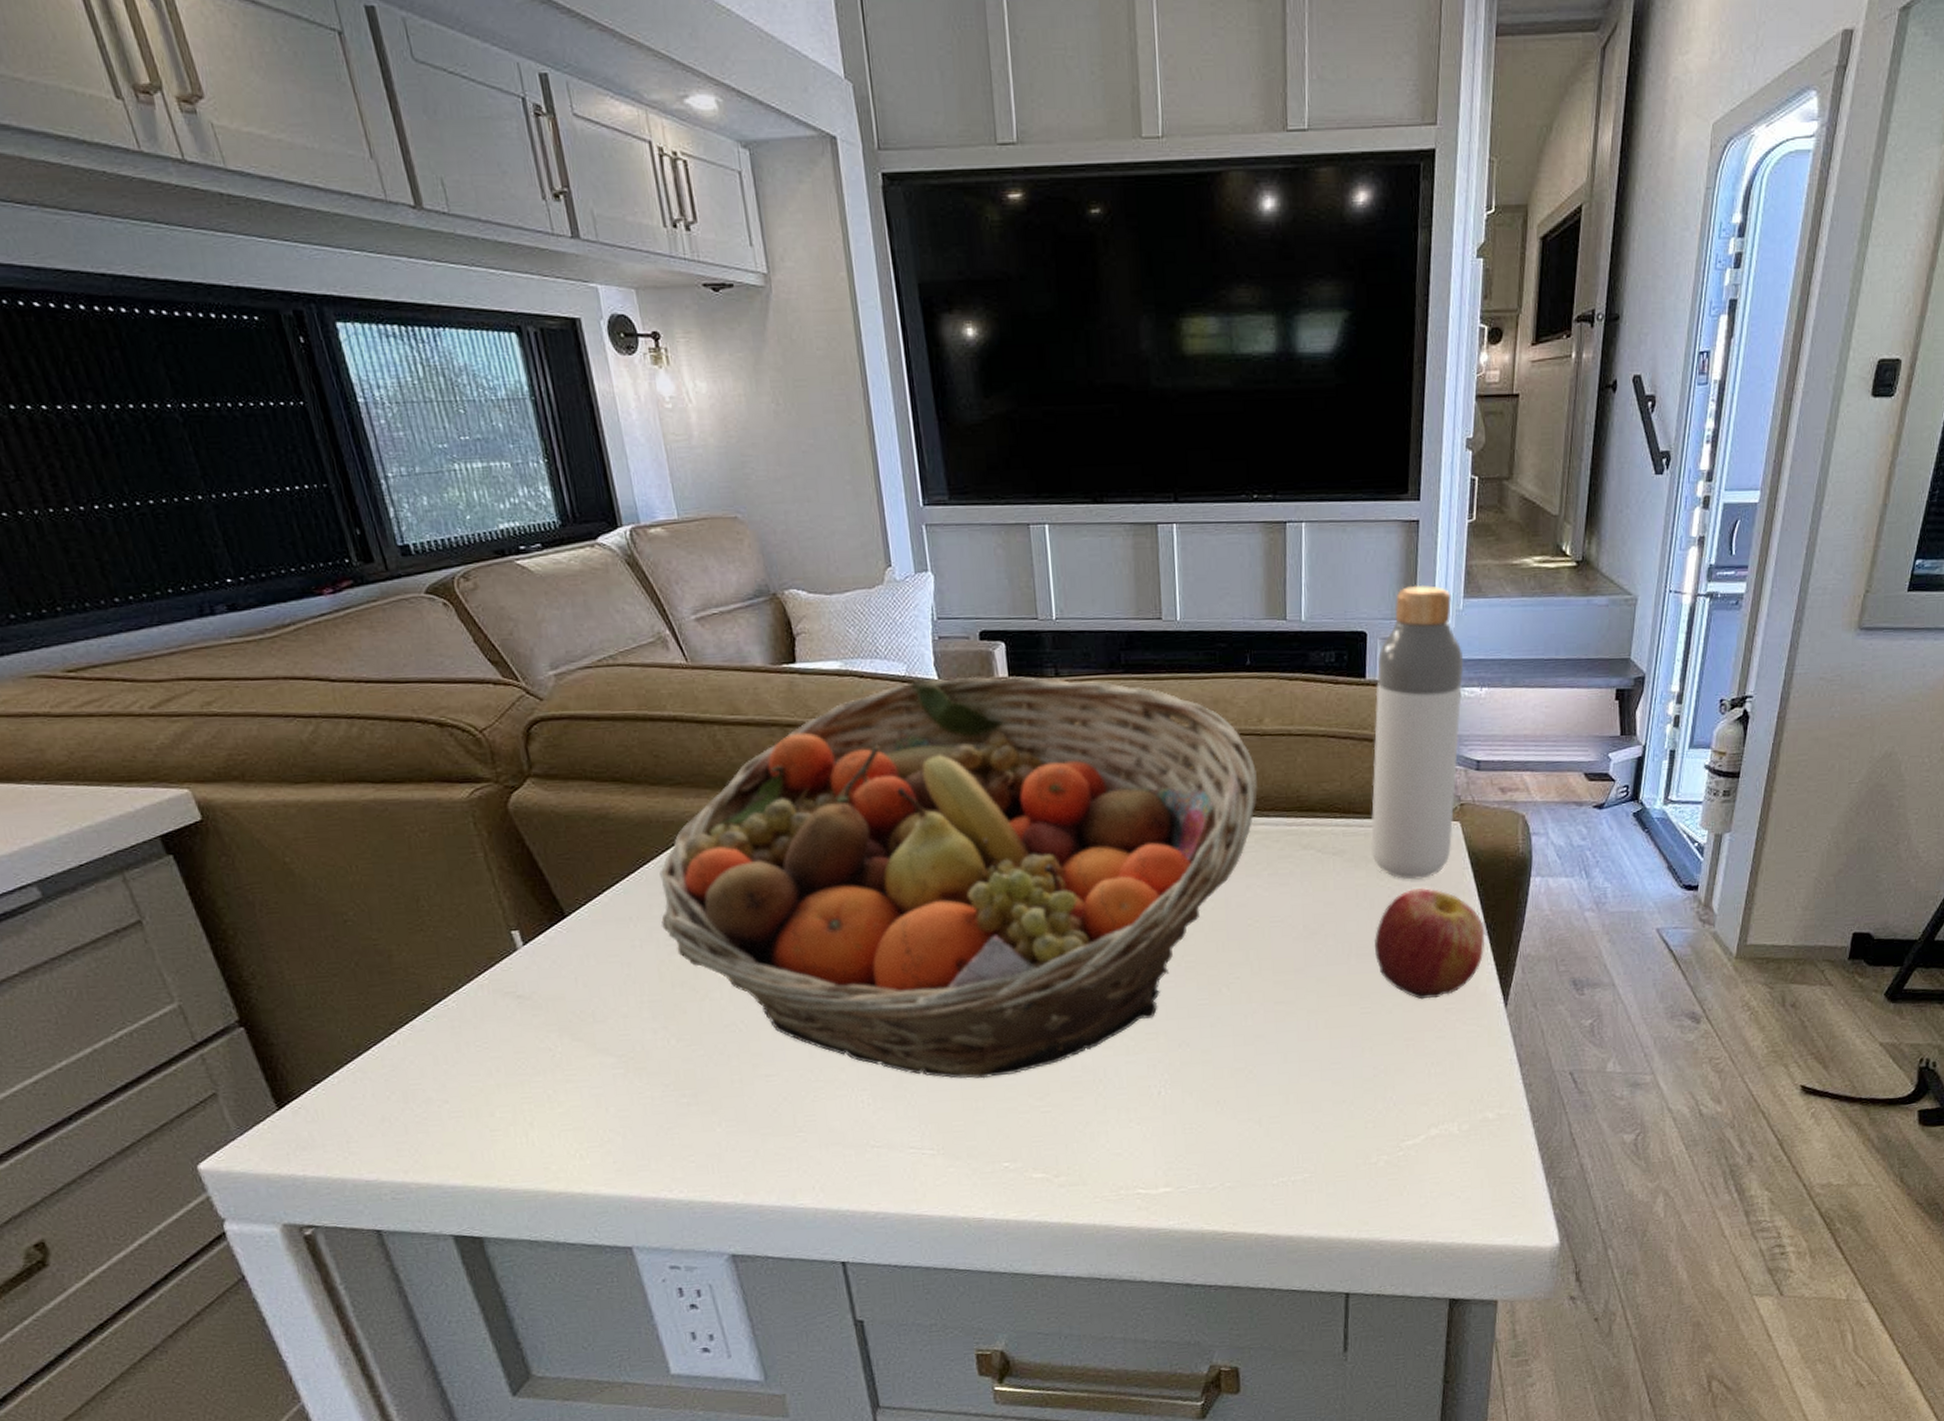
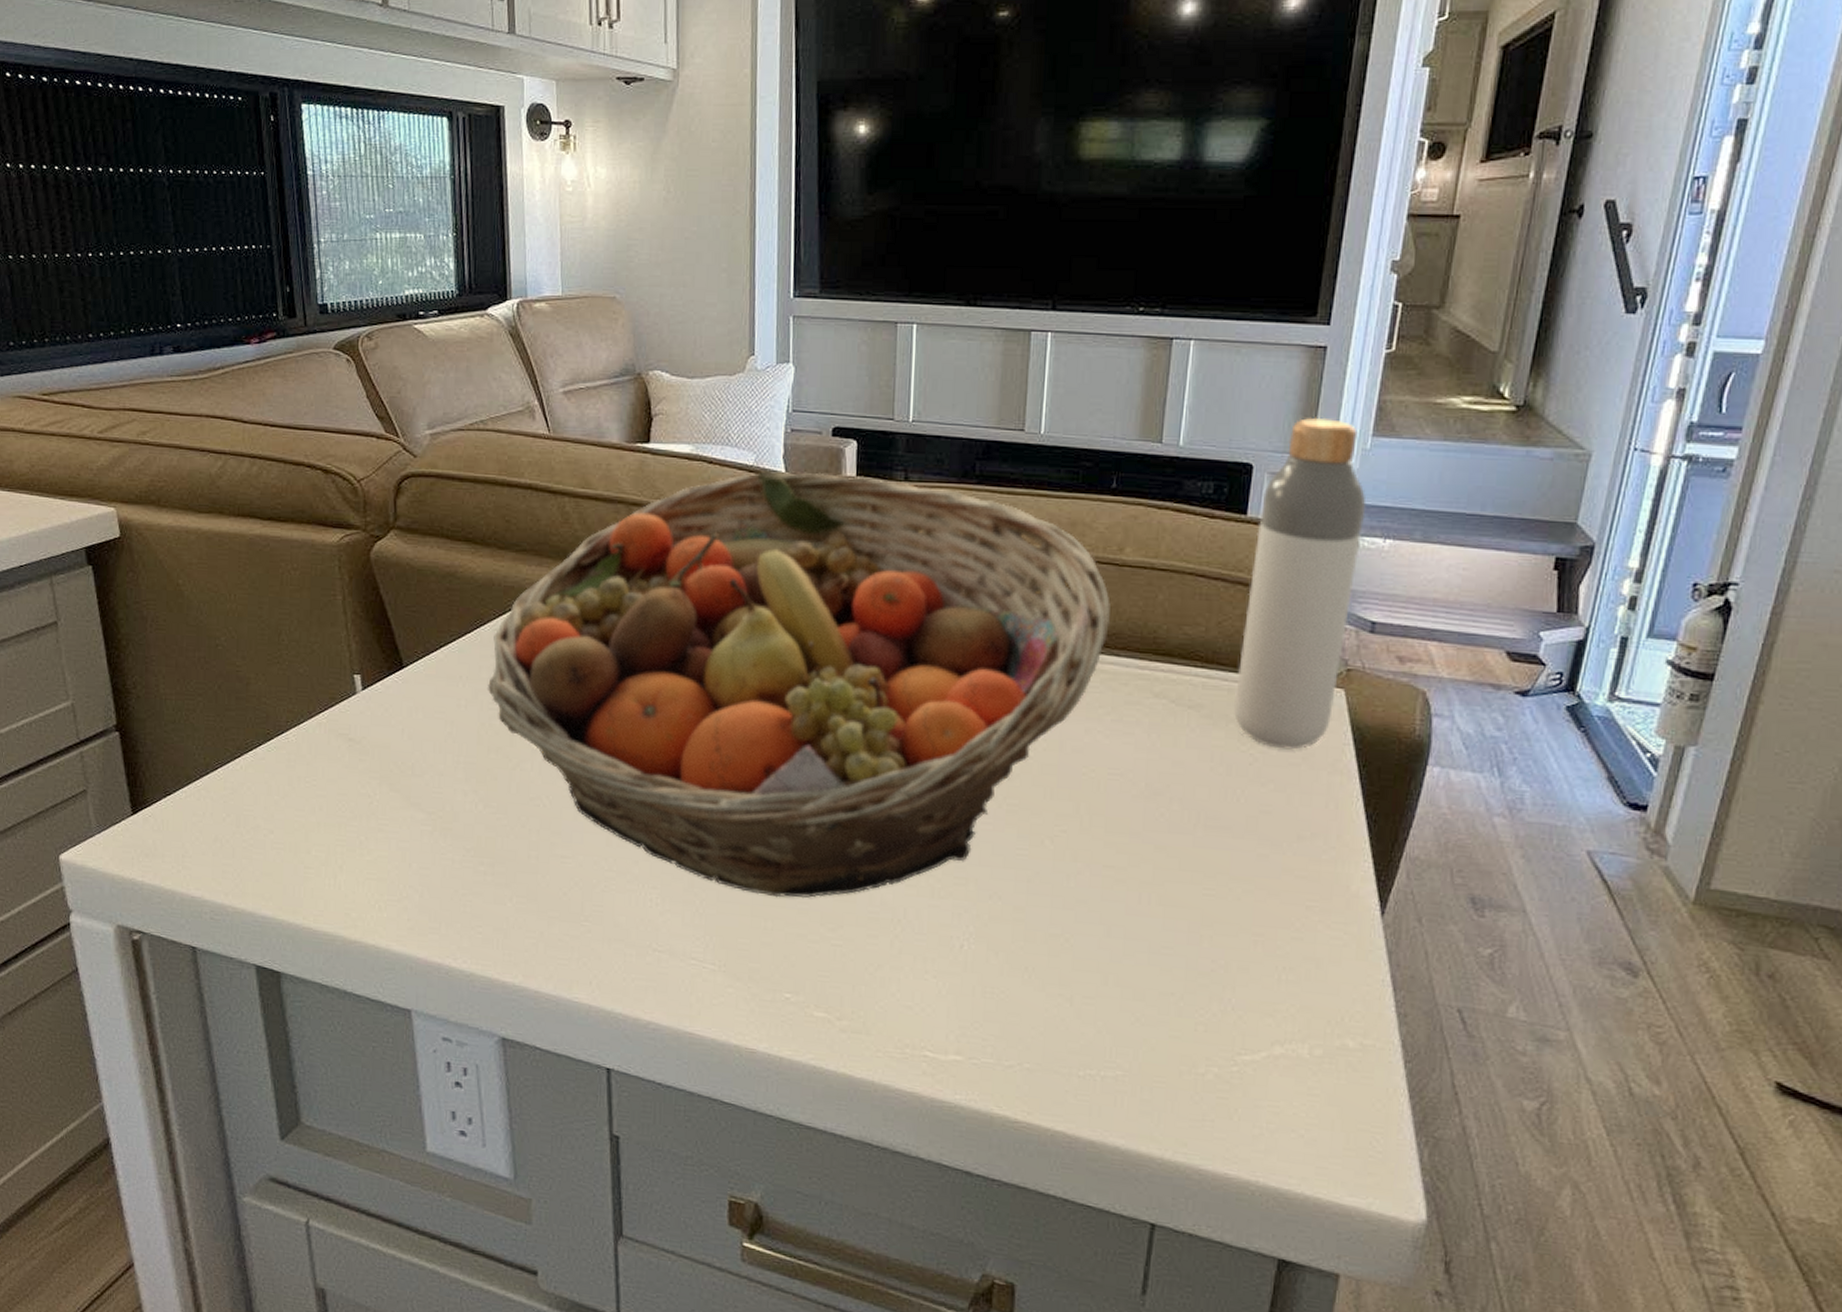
apple: present [1375,887,1485,1000] -> none [1227,759,1364,892]

